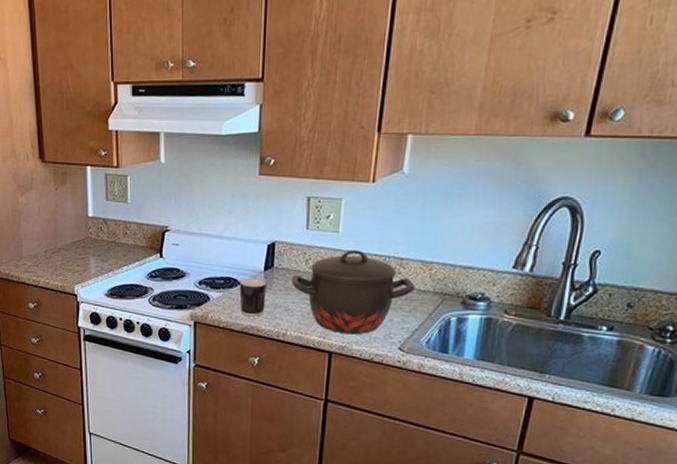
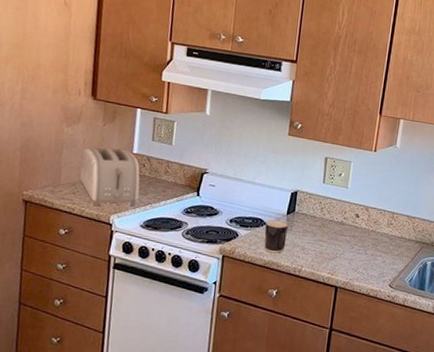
toaster: none [39,213,99,278] -> present [79,147,140,207]
cooking pot: present [291,250,415,335] -> none [308,202,402,273]

